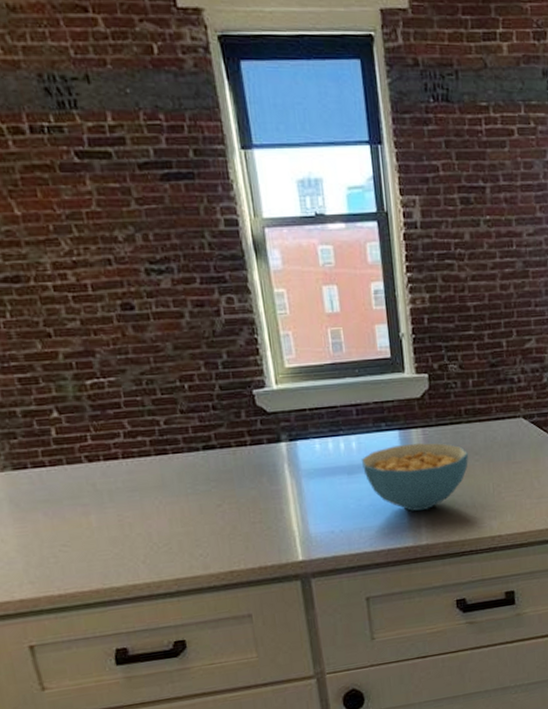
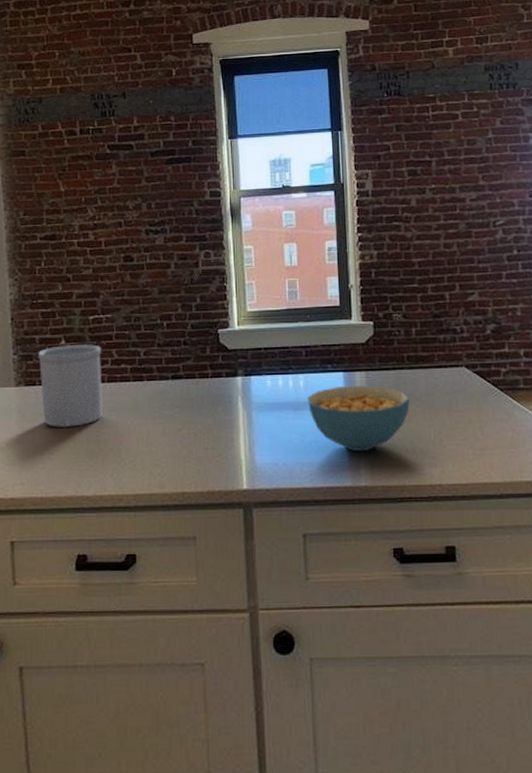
utensil holder: none [23,415,122,516] -> present [38,344,102,428]

